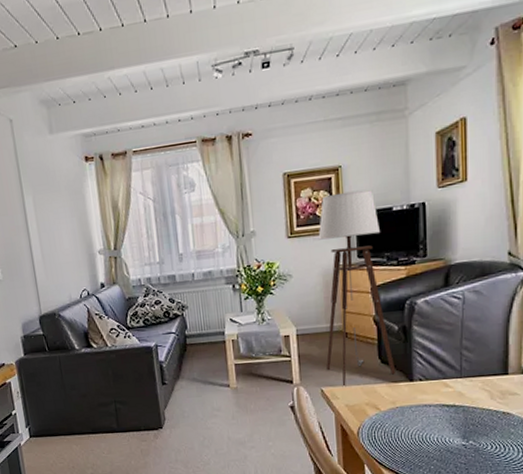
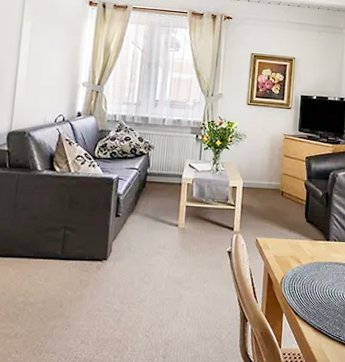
floor lamp: present [318,189,395,388] -> none [263,77,318,240]

